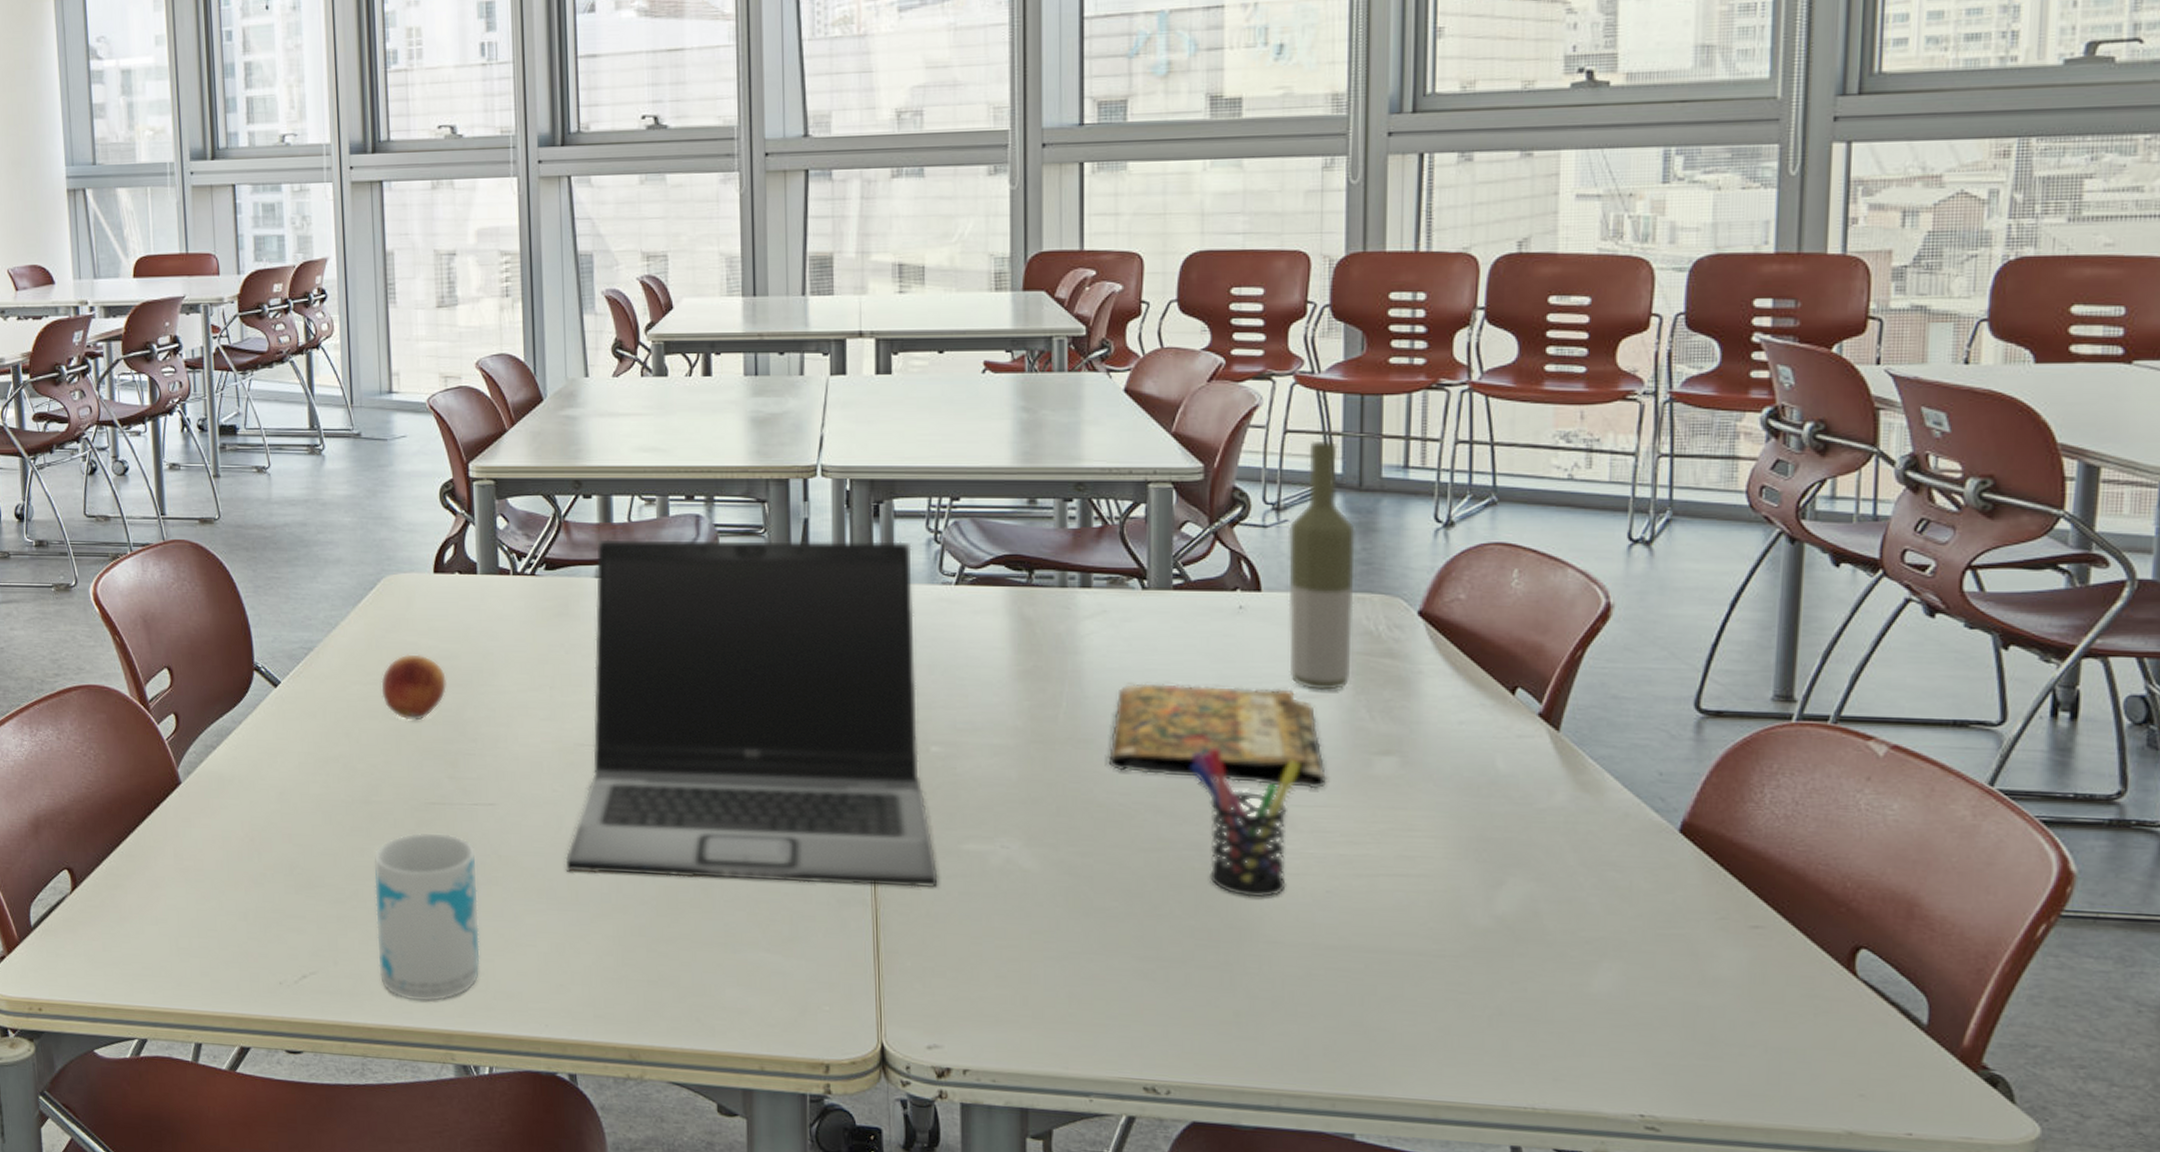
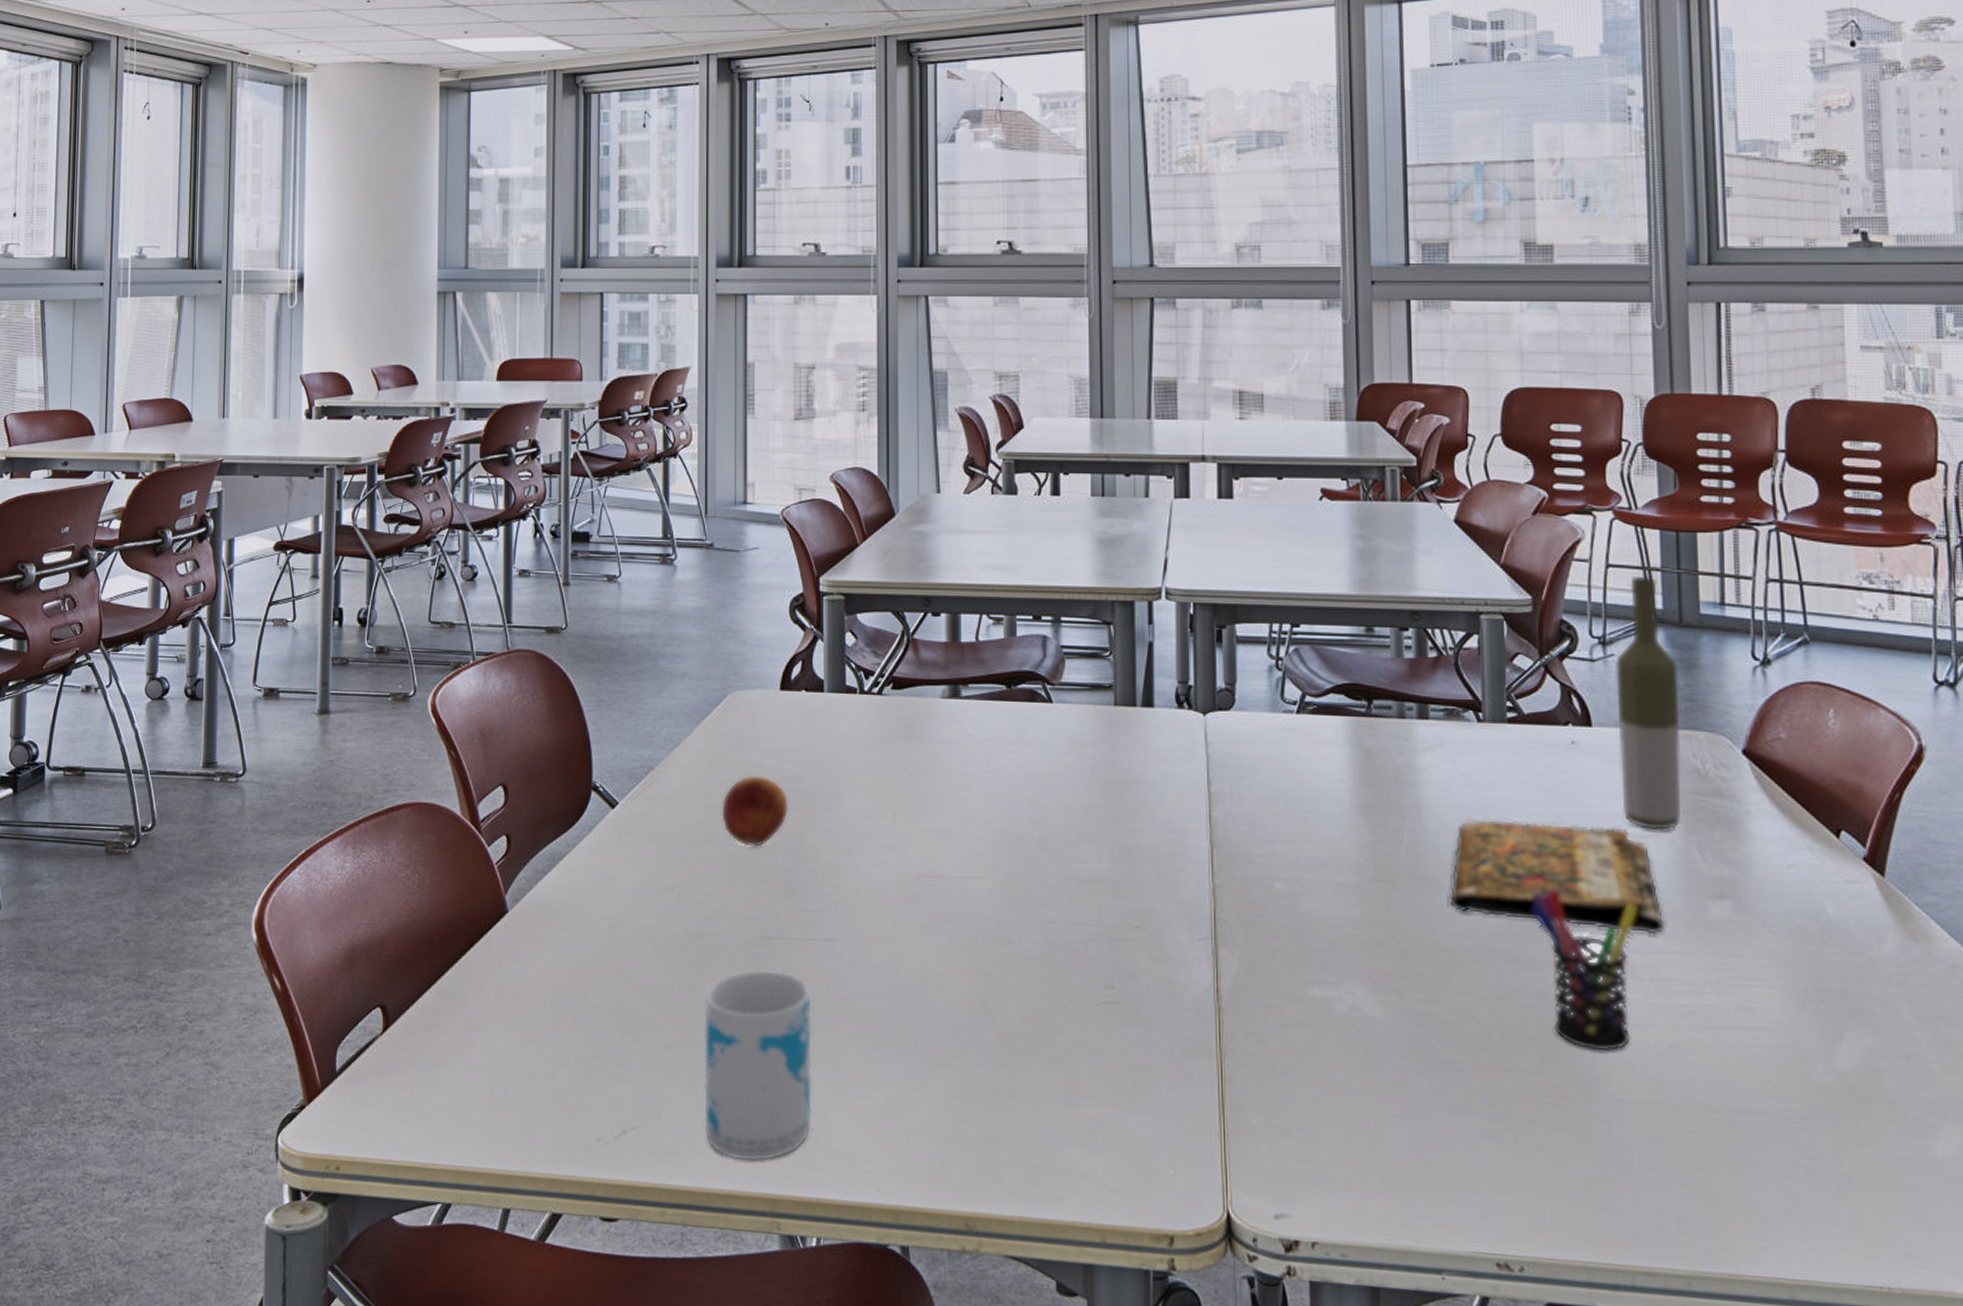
laptop: present [565,539,938,887] -> none [903,659,1284,1037]

